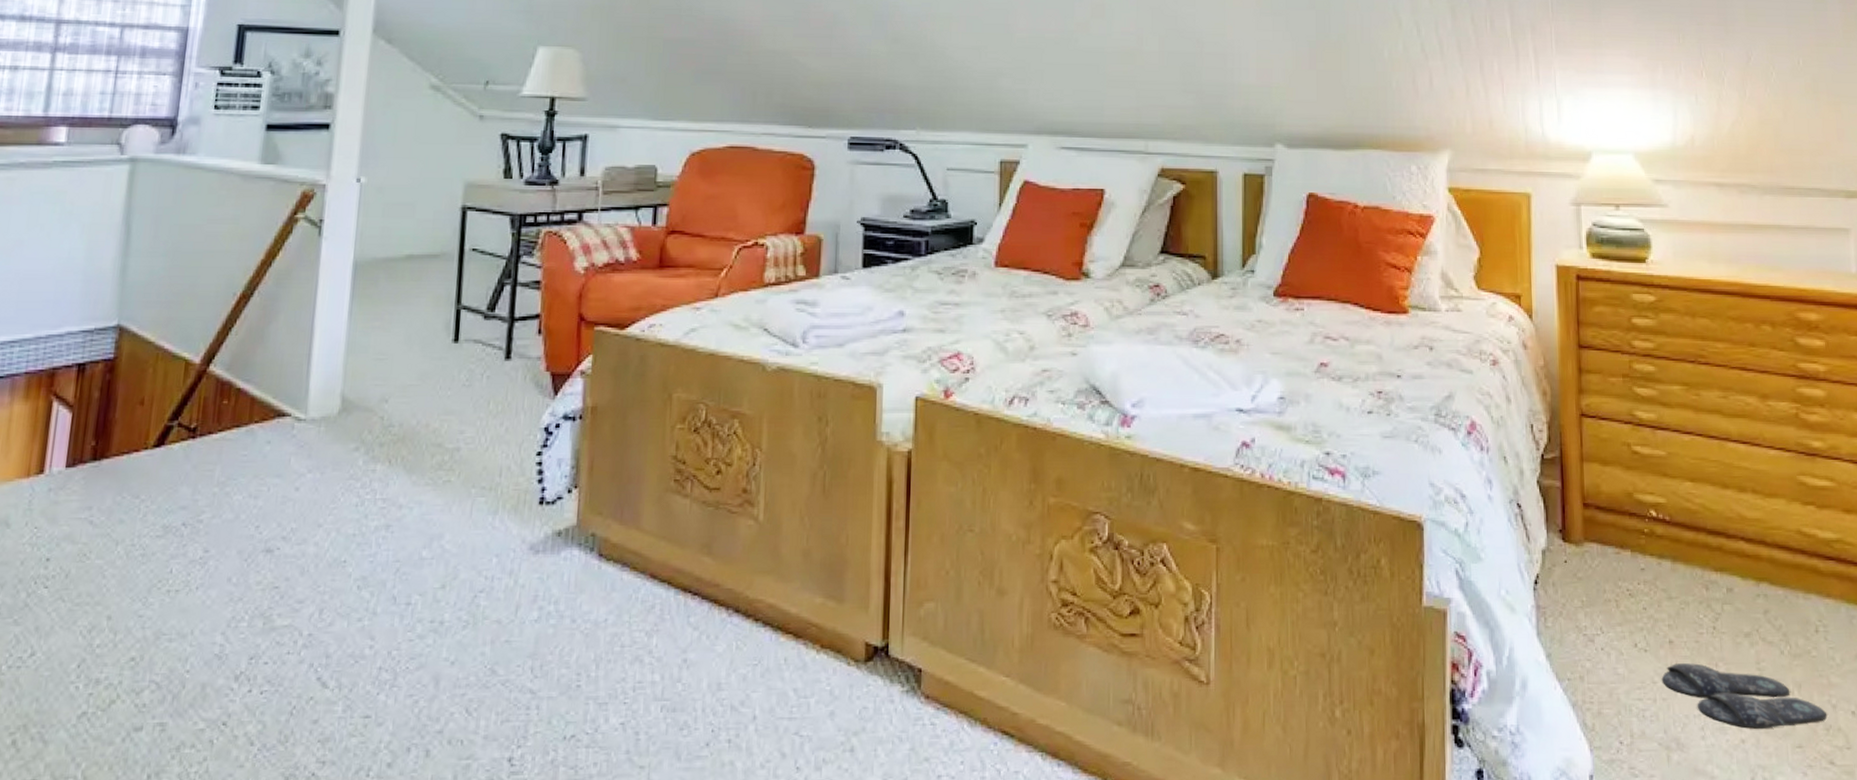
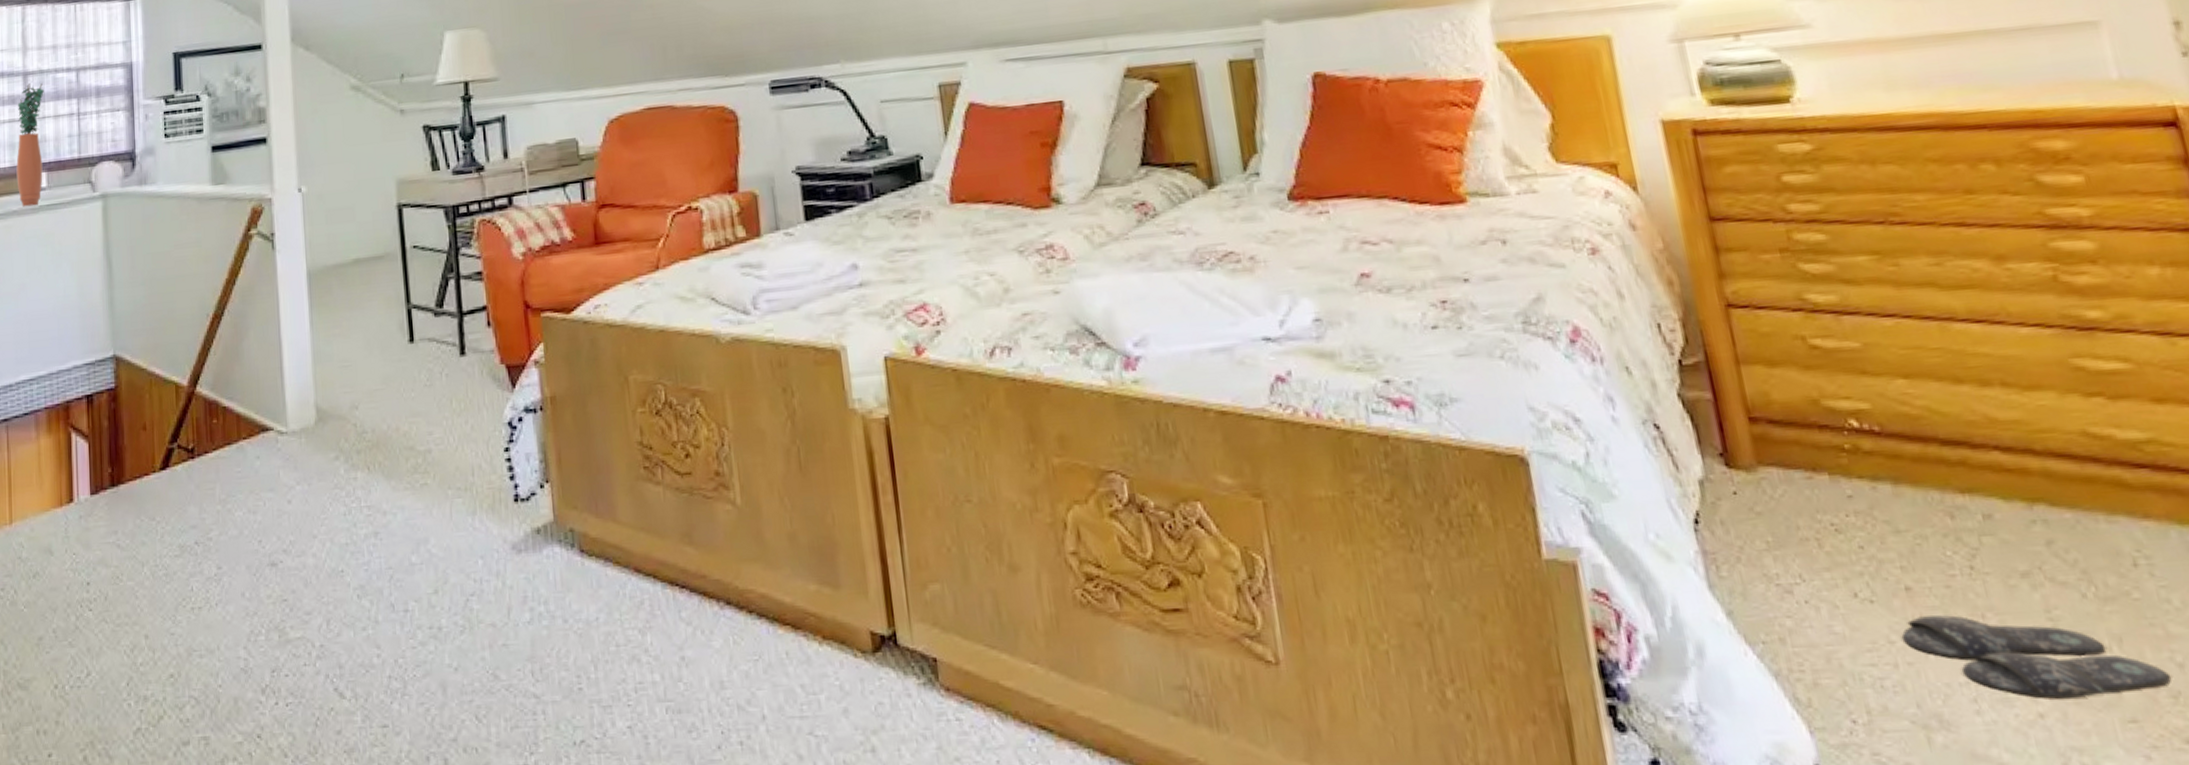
vase: none [29,32,79,161] -> present [16,83,44,207]

